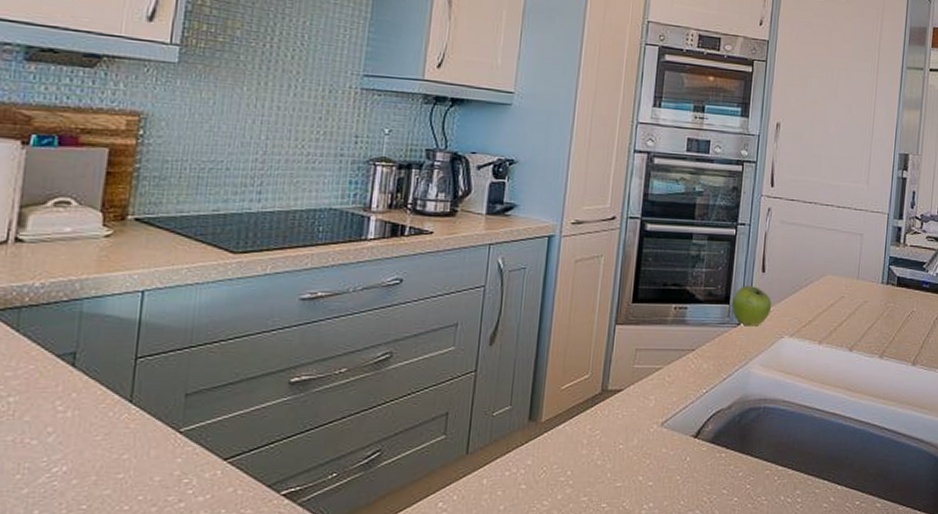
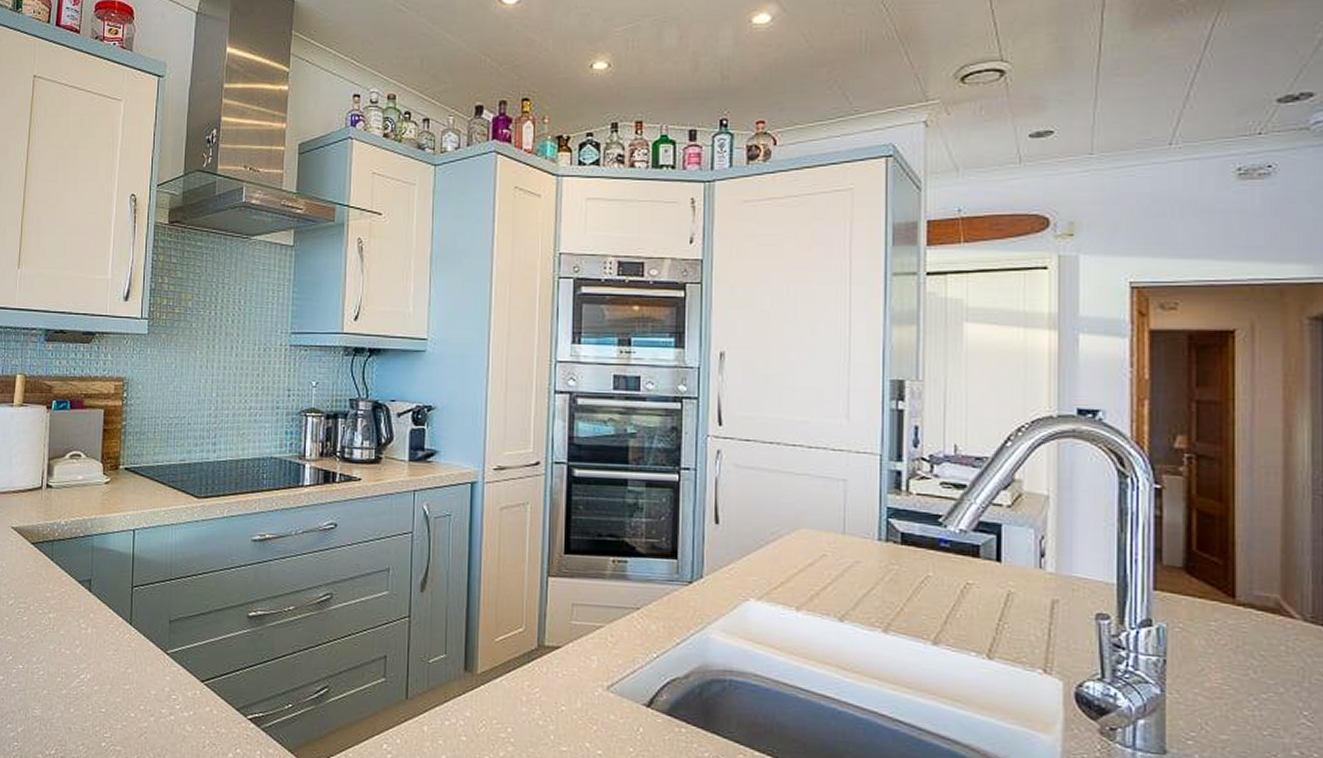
fruit: present [732,285,772,327] -> none [681,537,731,586]

